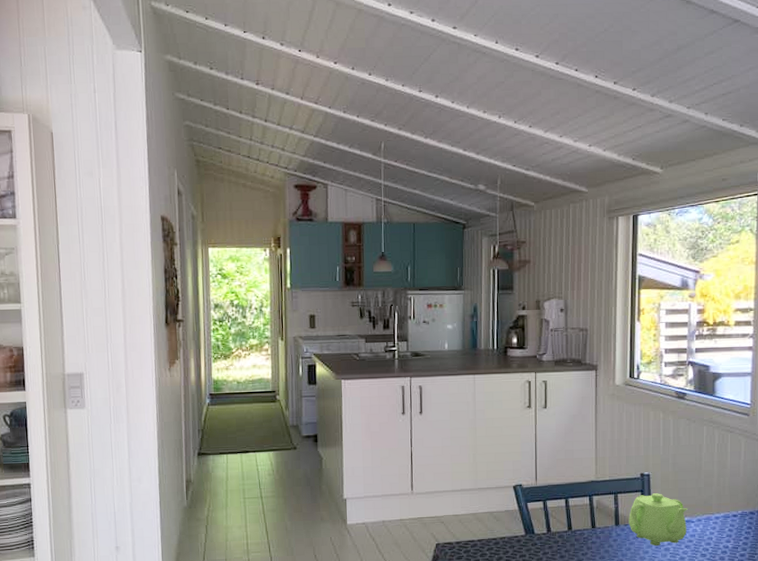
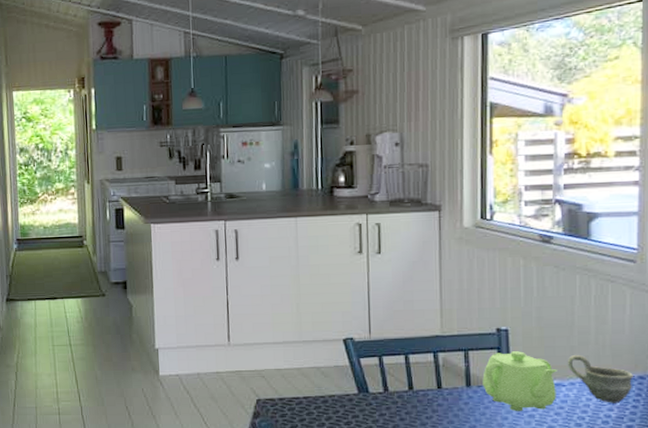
cup: none [695,494,746,536] -> present [567,354,633,403]

